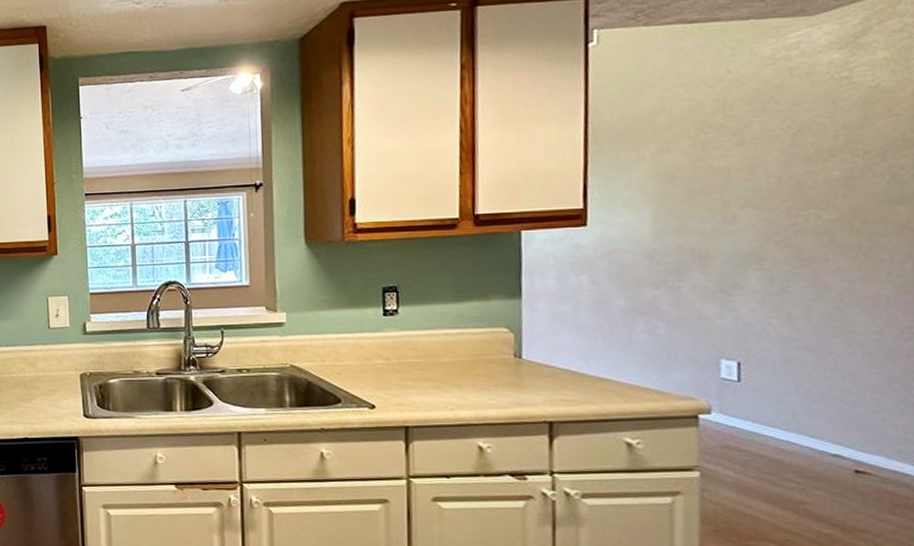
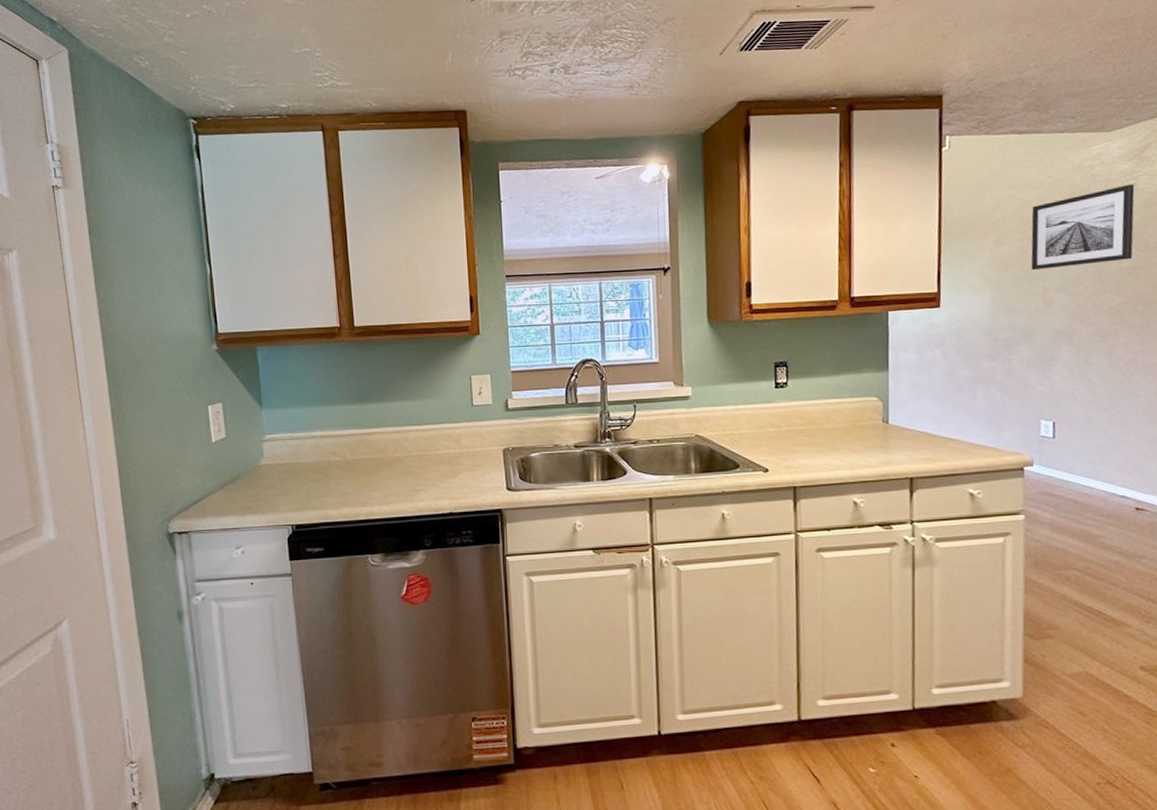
wall art: none [705,76,849,183] -> present [1031,184,1135,271]

